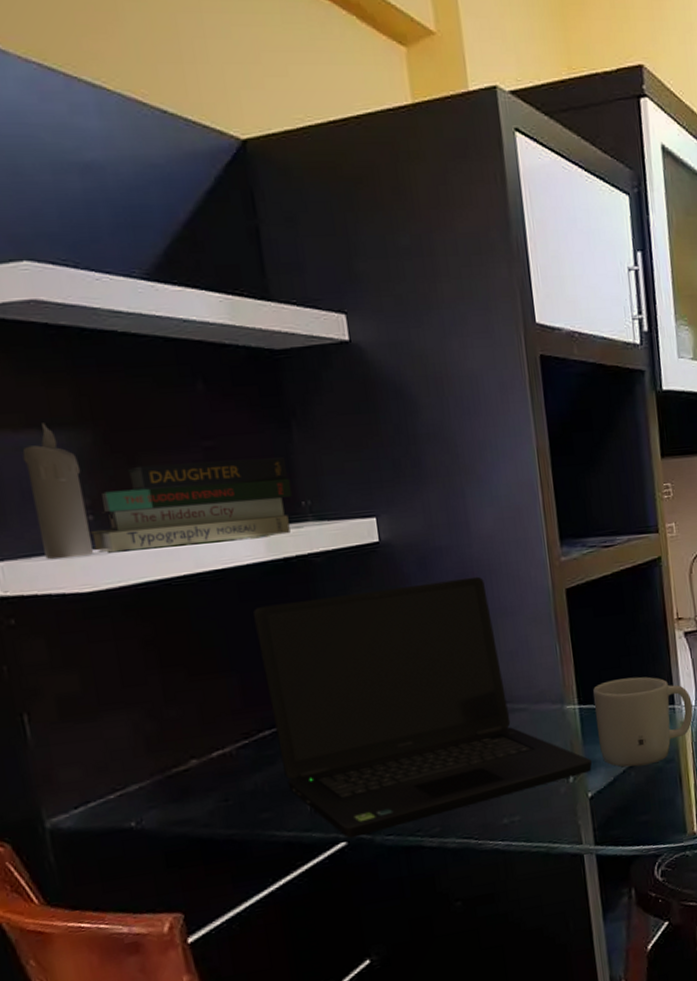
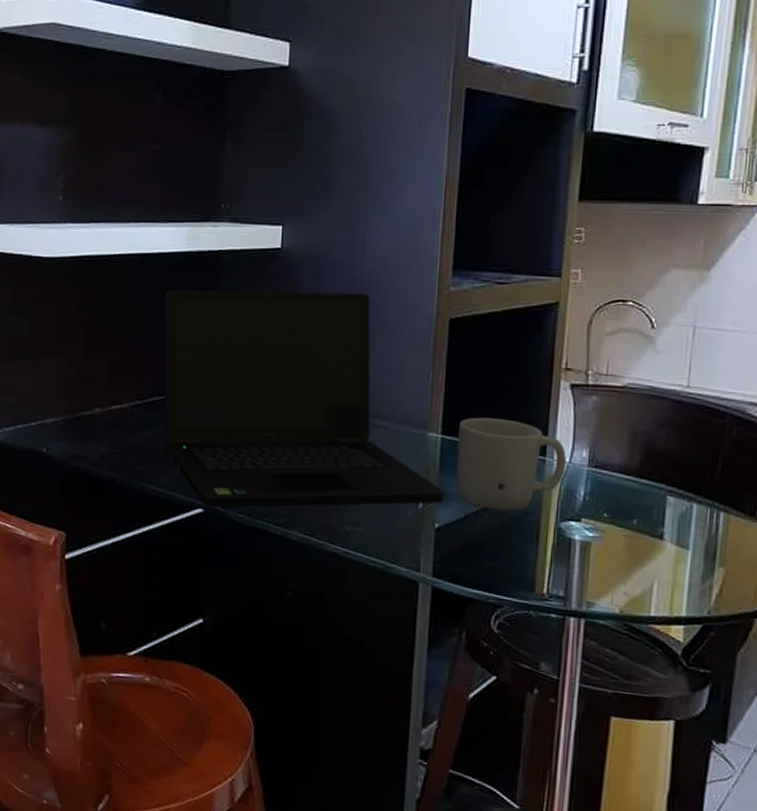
candle: present [22,423,93,560] -> none [23,120,61,229]
books: present [89,457,293,553] -> none [57,160,216,231]

